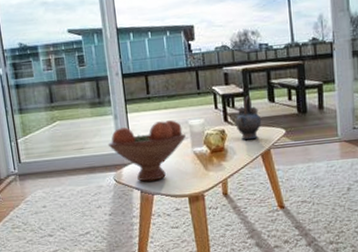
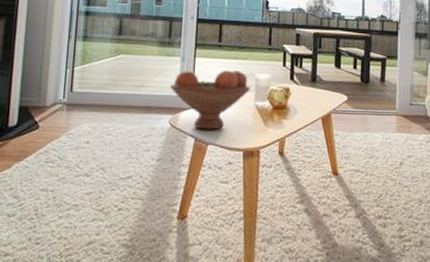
teapot: present [235,95,262,140] -> none [300,58,326,102]

